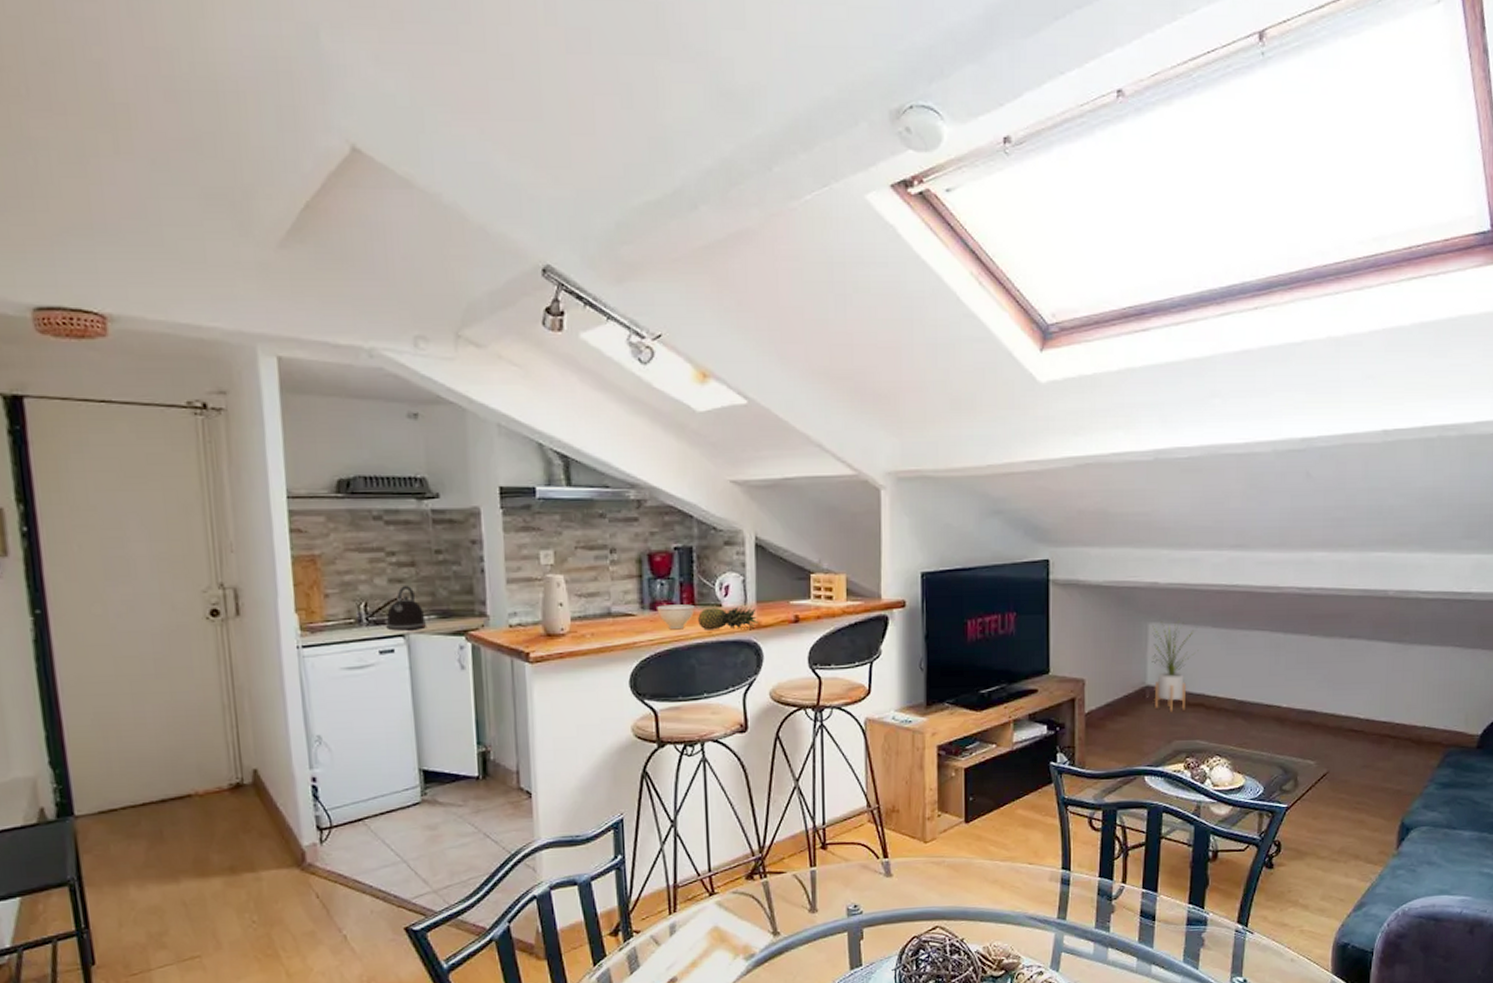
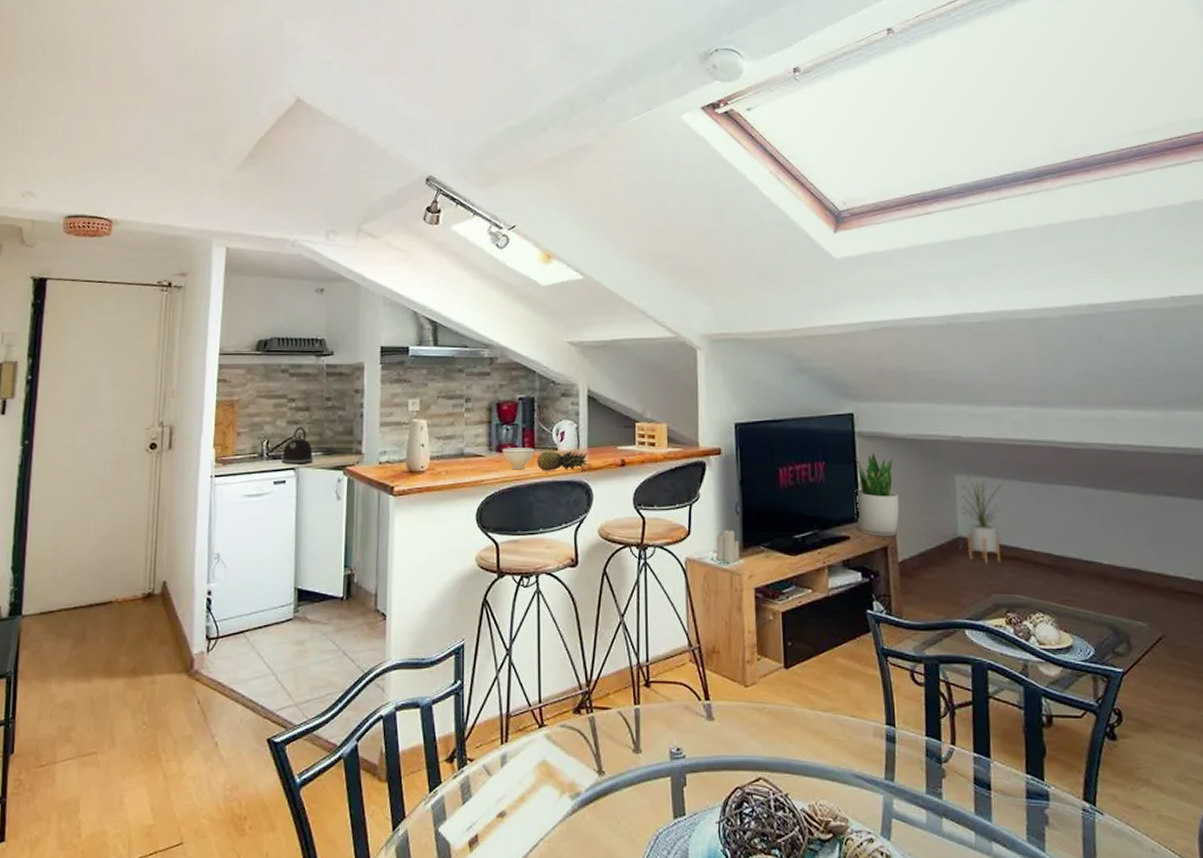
candle: none [897,685,924,722] -> present [715,528,741,563]
planter: none [1044,602,1091,689] -> present [854,453,899,537]

